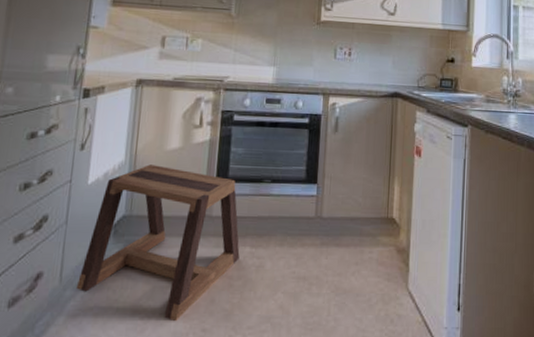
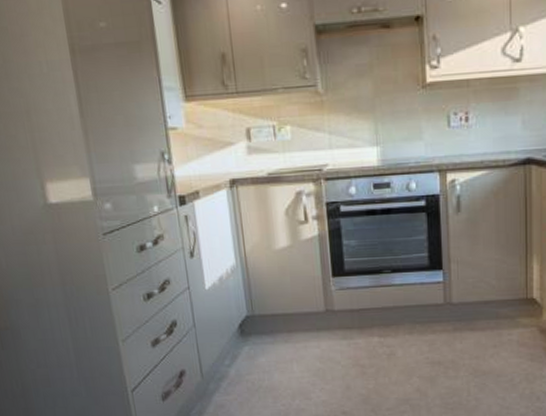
stool: present [75,164,240,322] -> none [217,265,369,407]

